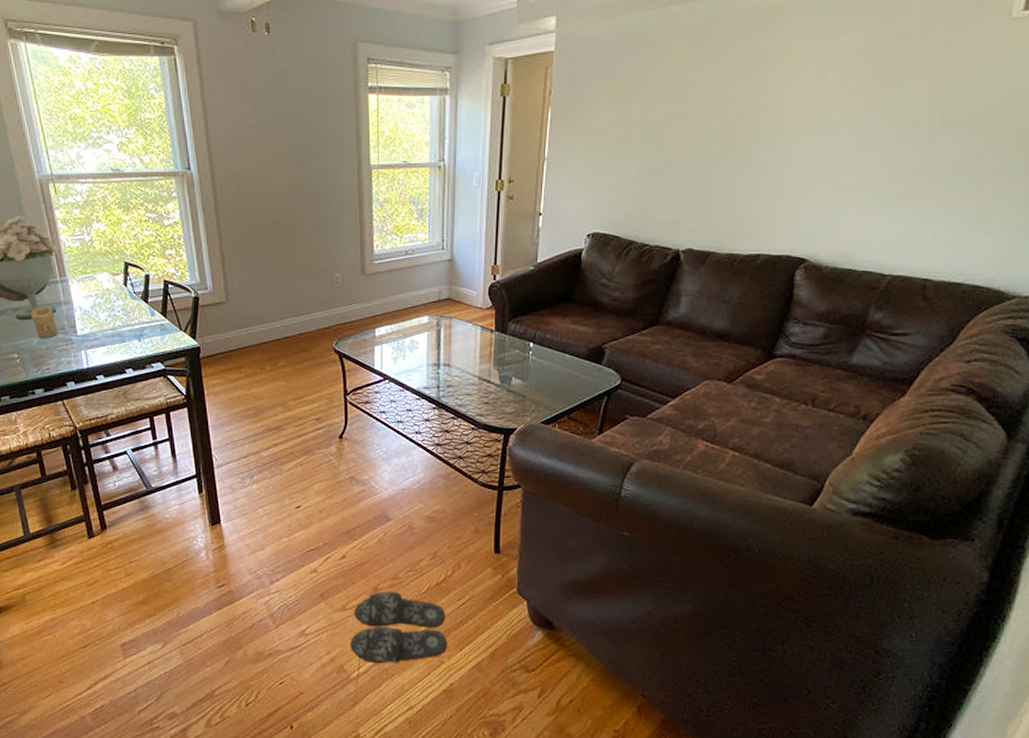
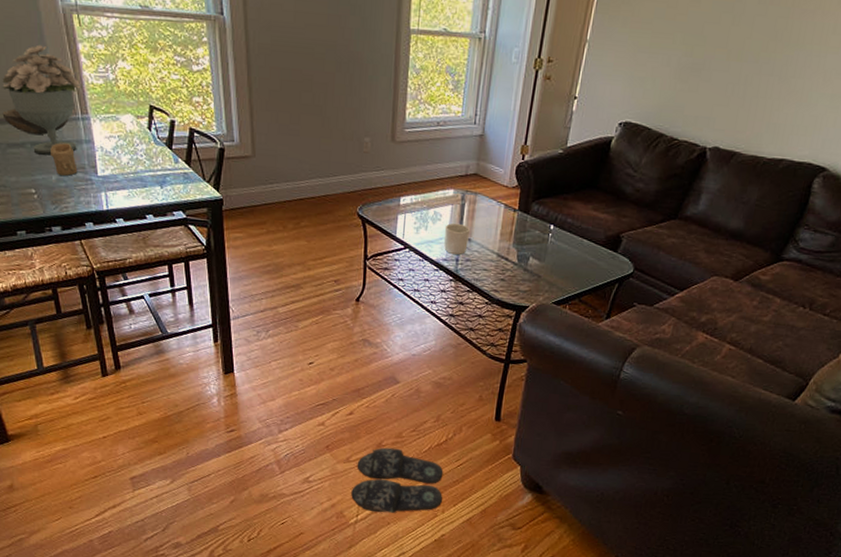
mug: none [424,349,449,382] -> present [444,223,471,255]

